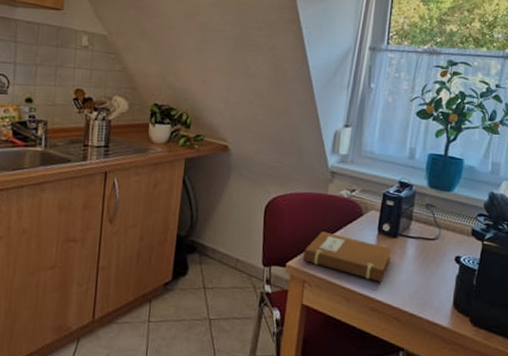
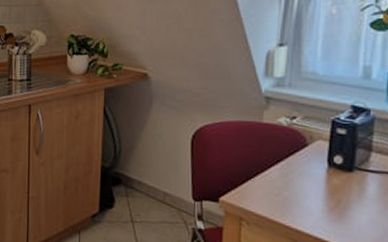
notebook: present [302,231,392,282] -> none [237,164,347,223]

